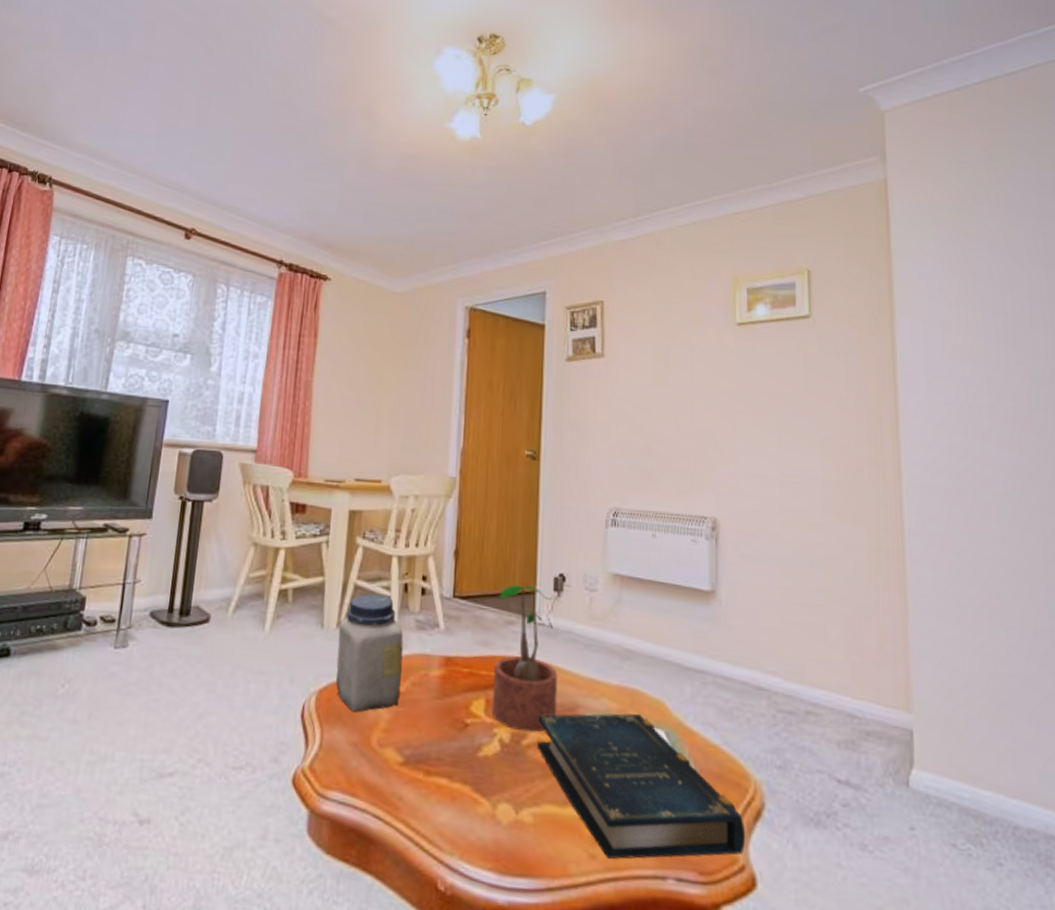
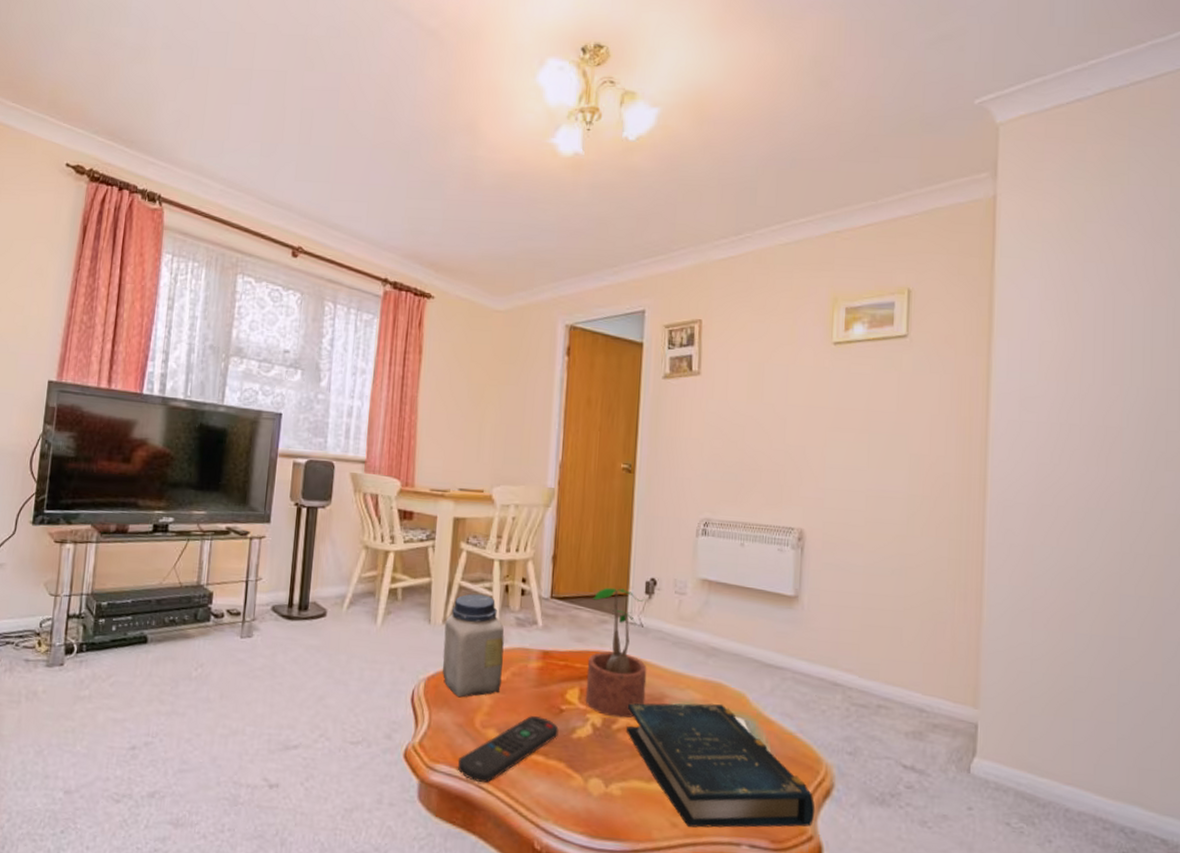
remote control: none [352,732,464,812] -> present [458,716,559,783]

